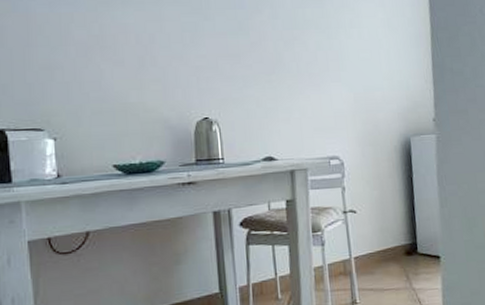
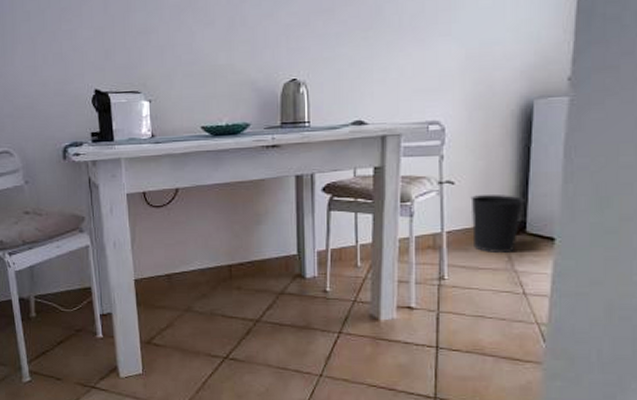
wastebasket: none [370,220,414,275] -> present [470,195,525,254]

